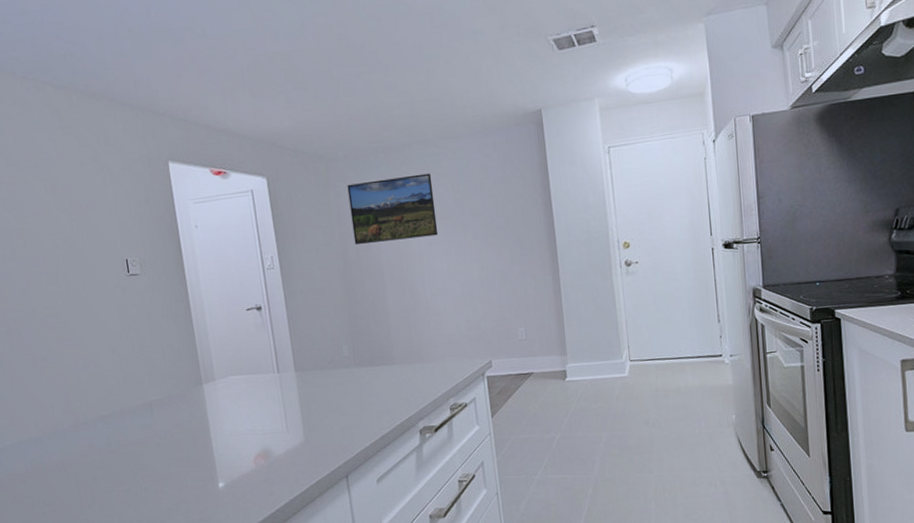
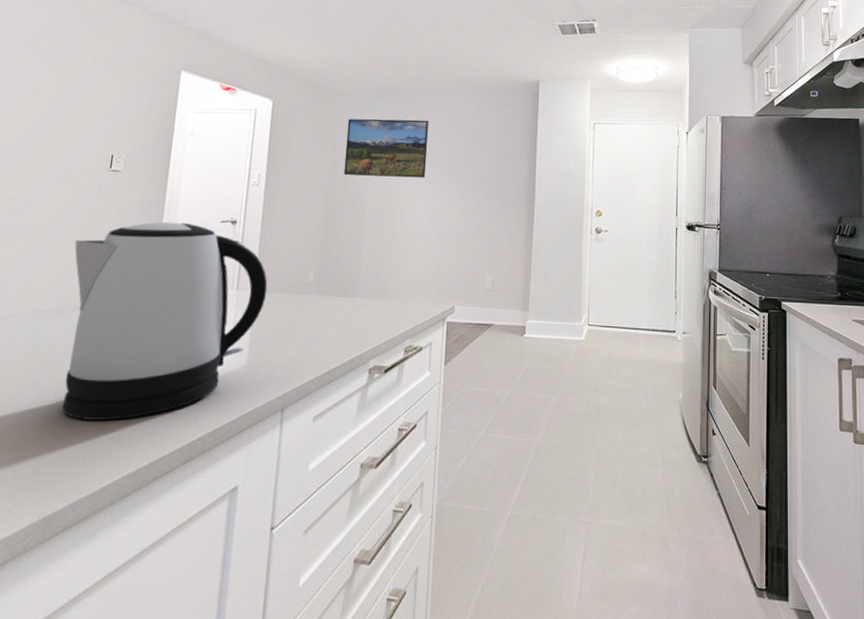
kettle: none [117,315,308,506] -> present [61,221,268,420]

